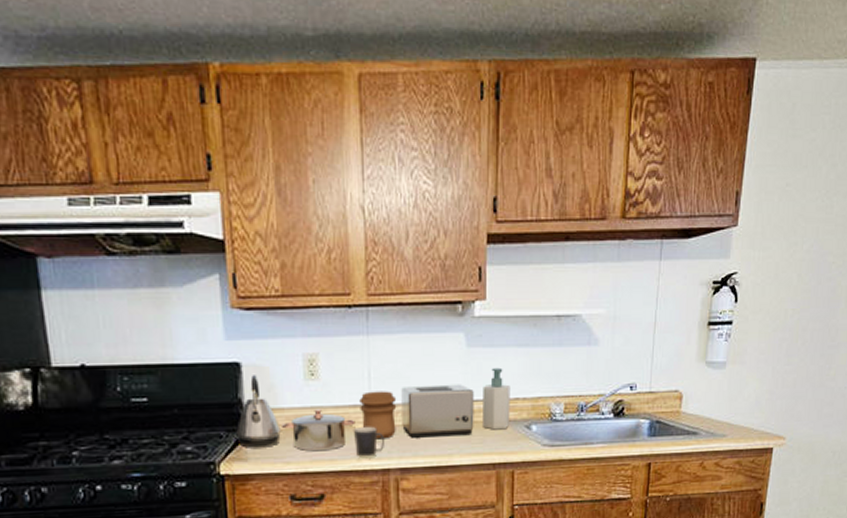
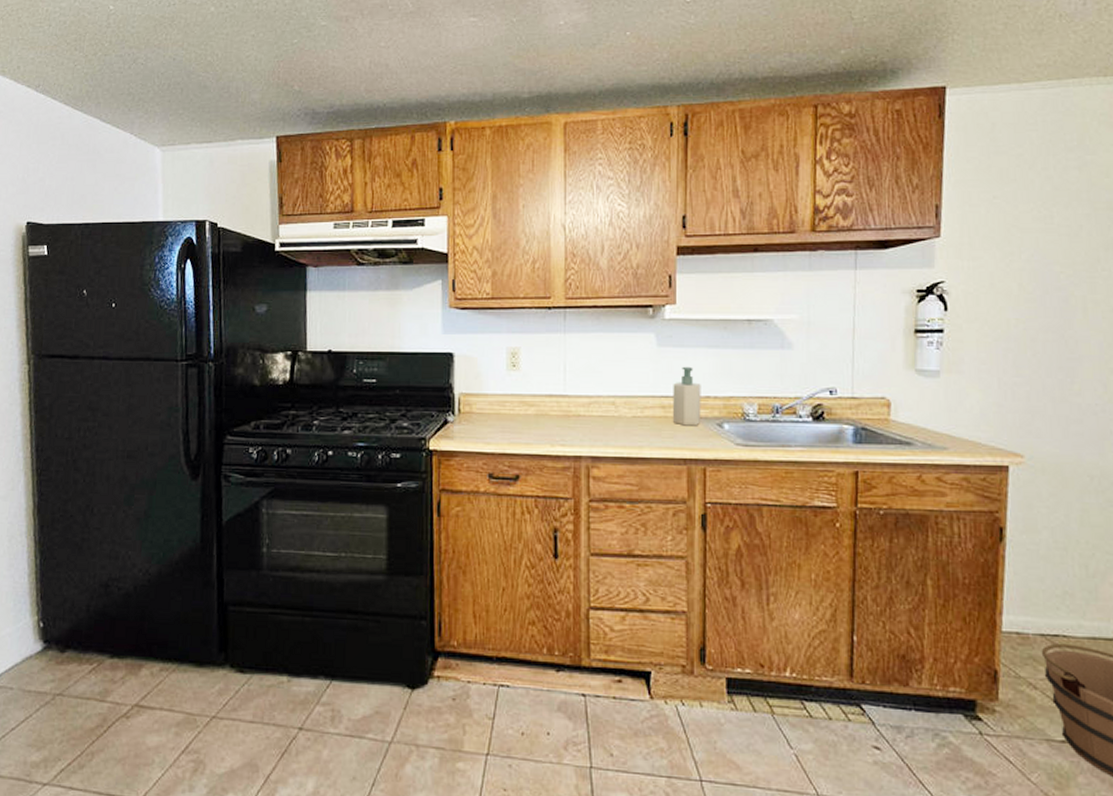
kettle: present [236,375,282,448] -> none [445,364,485,428]
cooking pot: present [282,409,355,452] -> none [485,396,551,435]
mug: present [354,426,384,459] -> none [549,414,577,445]
jar: present [359,391,397,440] -> none [555,383,590,428]
toaster: present [401,384,474,438] -> none [594,380,664,430]

